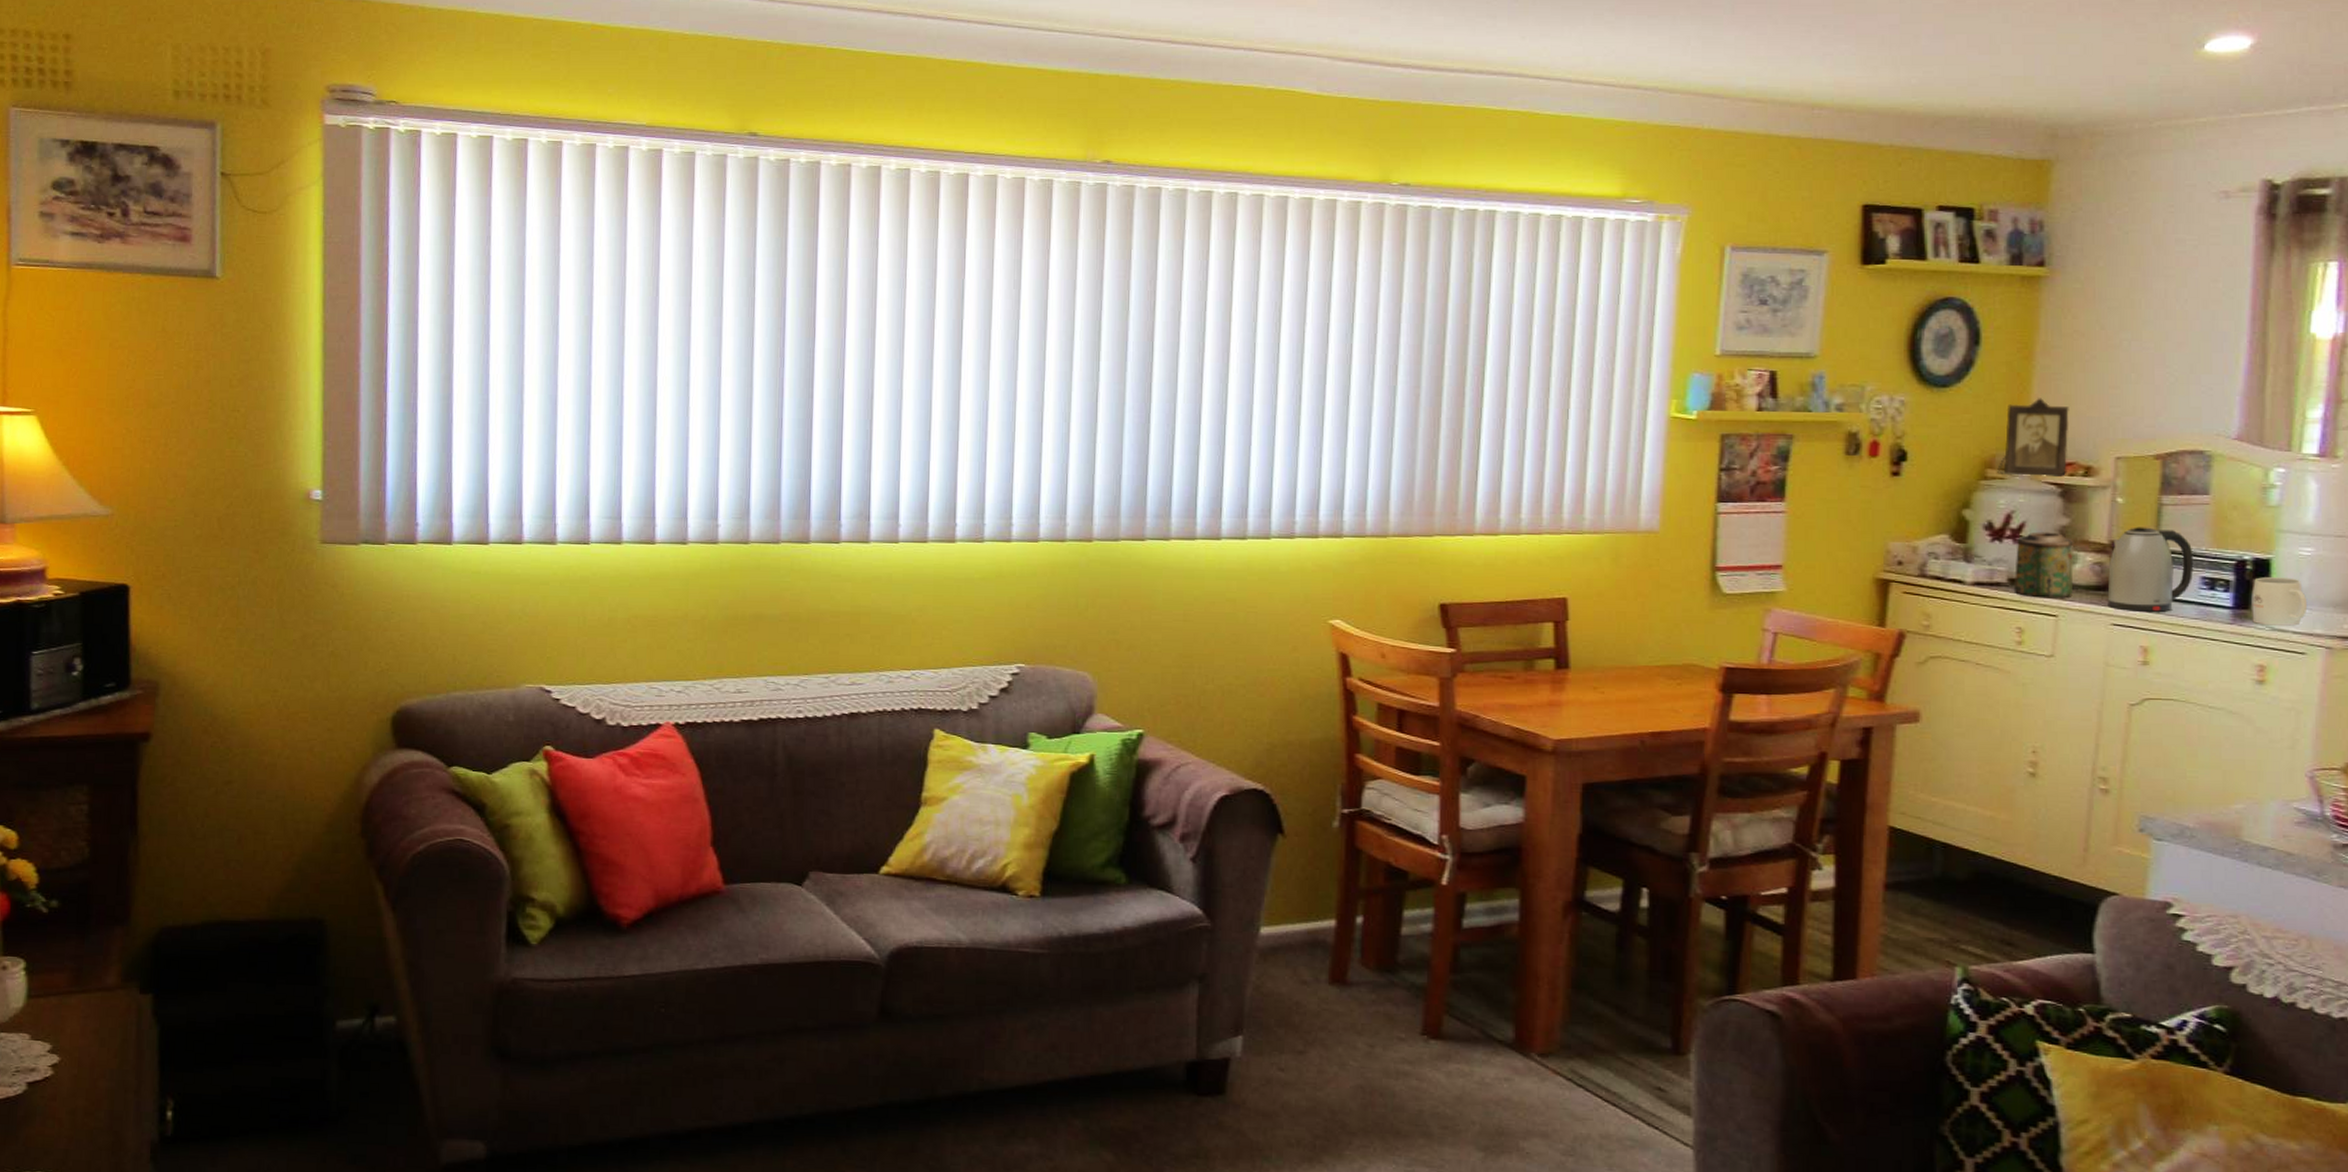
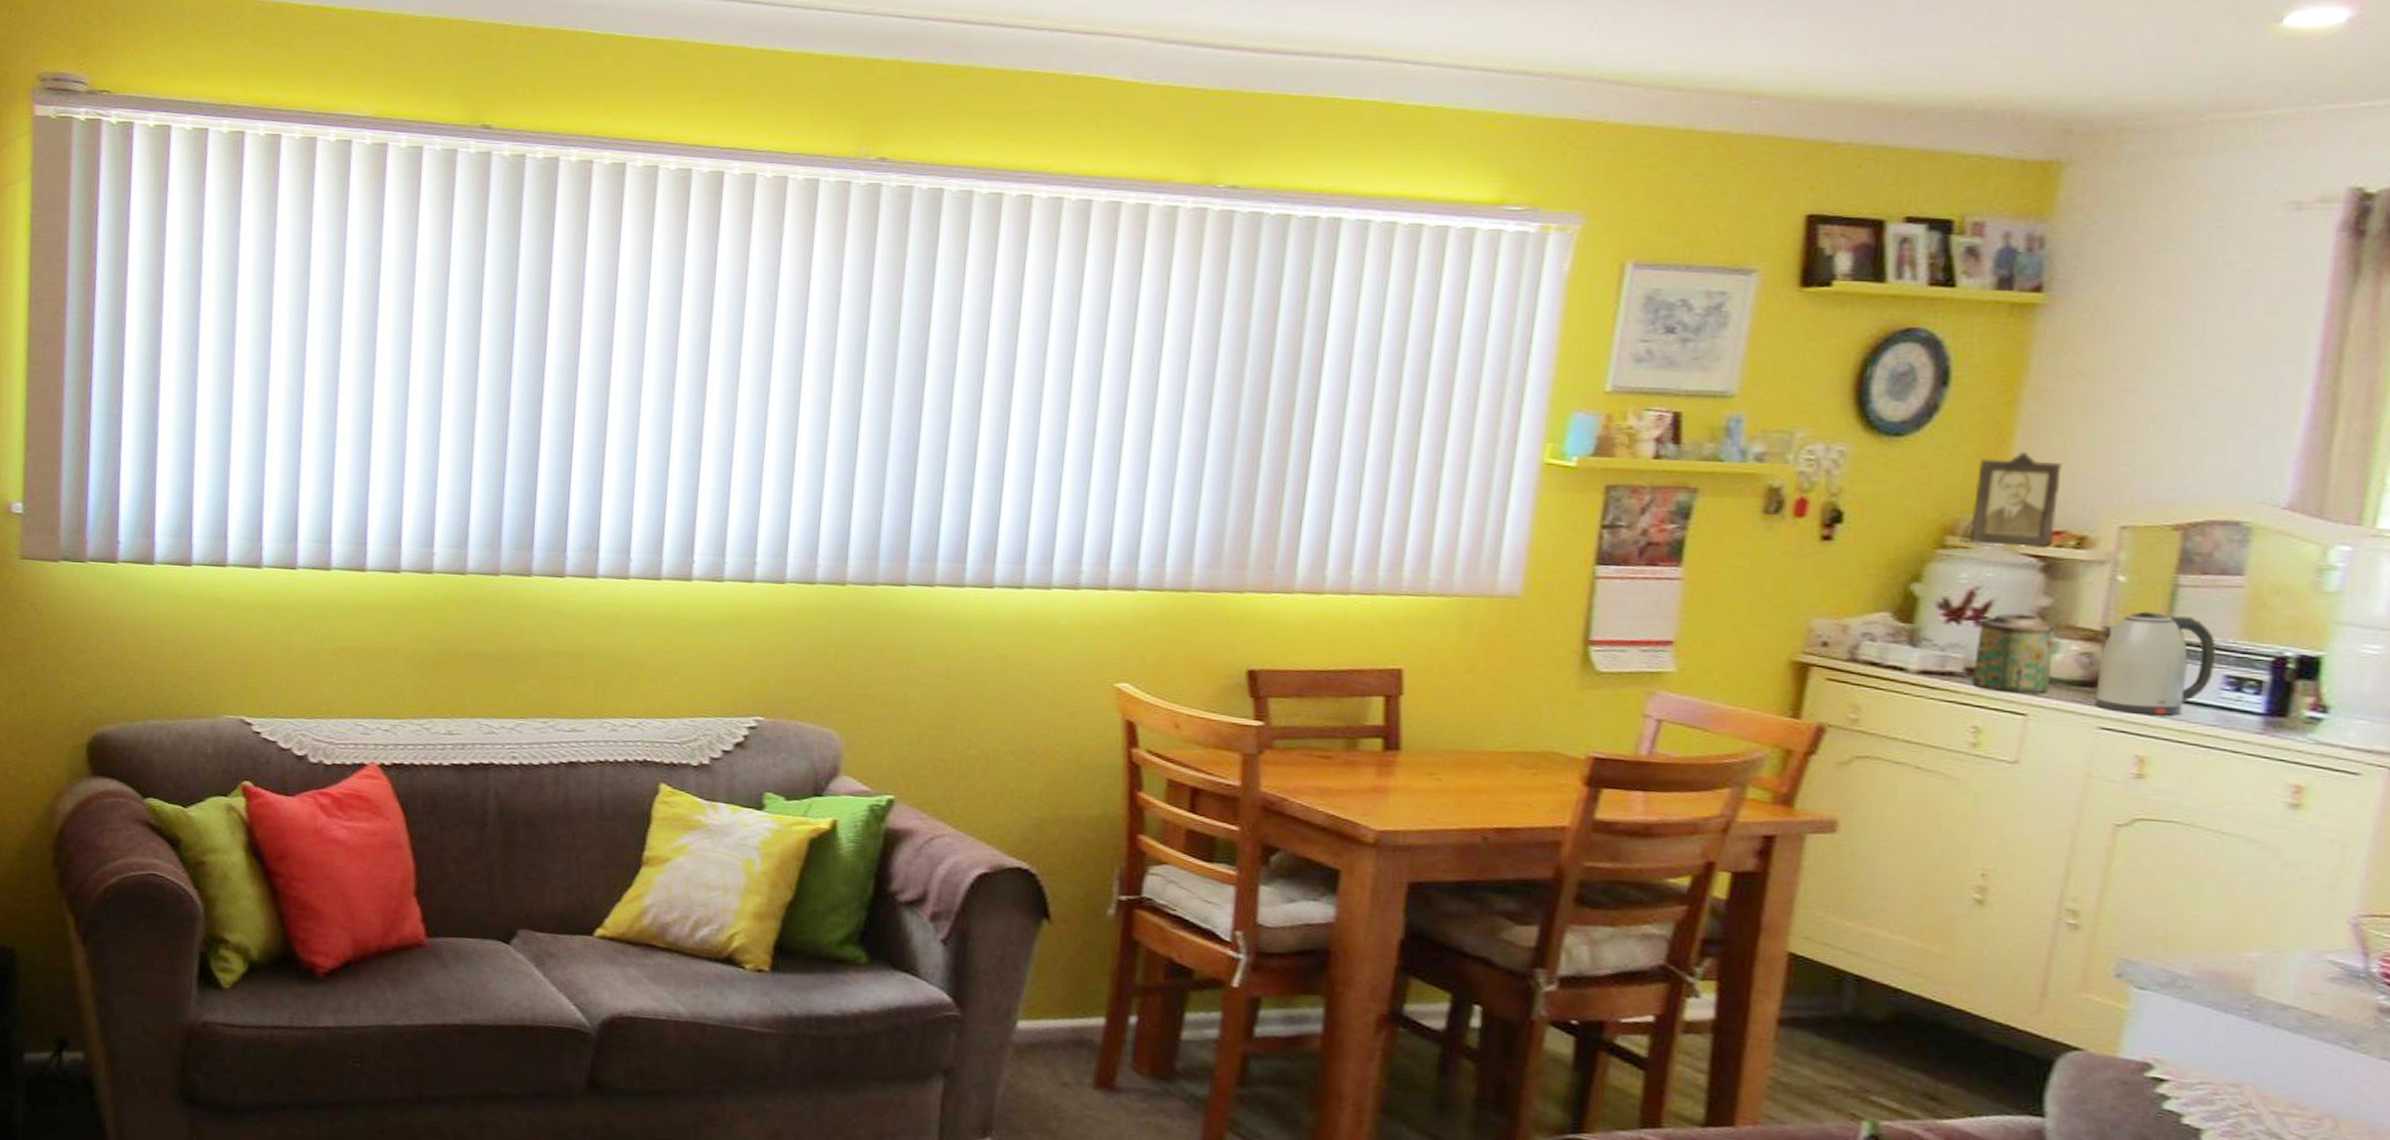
mug: present [2251,577,2308,627] -> none [2290,678,2369,741]

